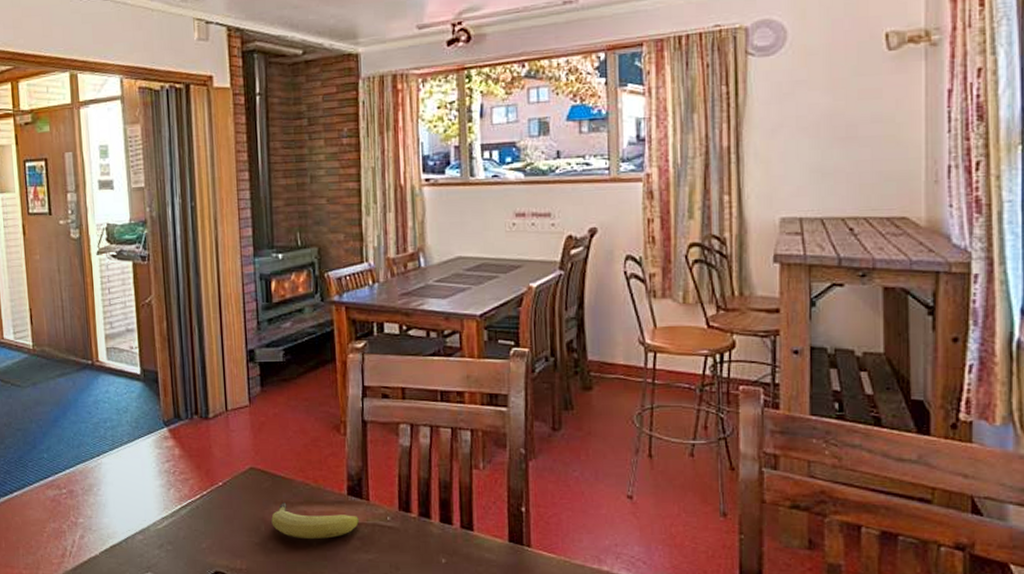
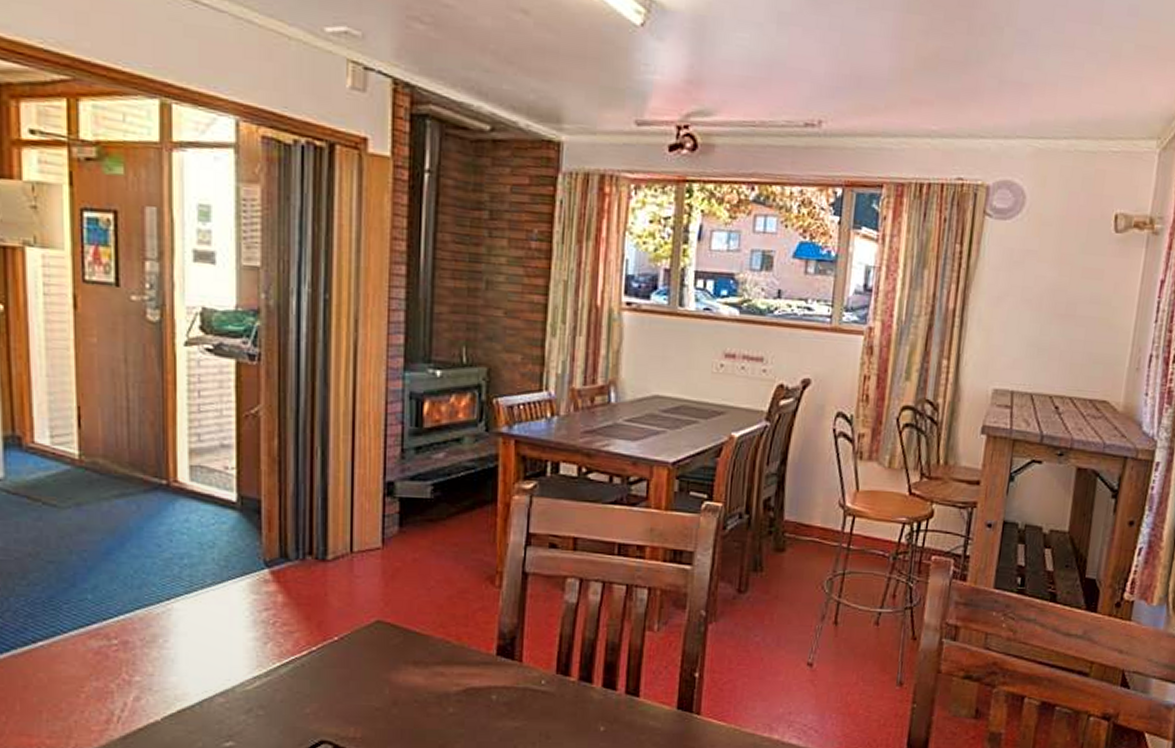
fruit: present [271,501,360,539] -> none [398,661,509,704]

